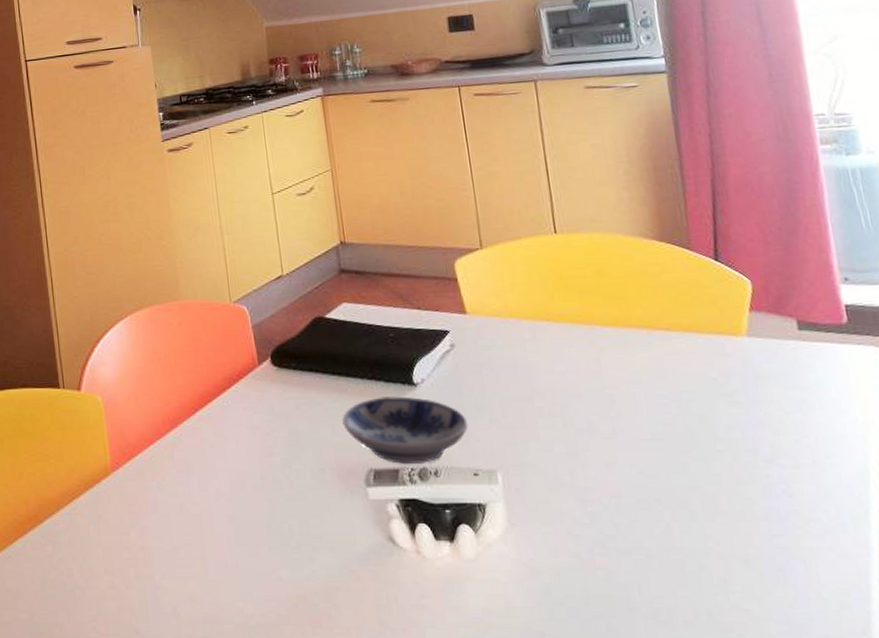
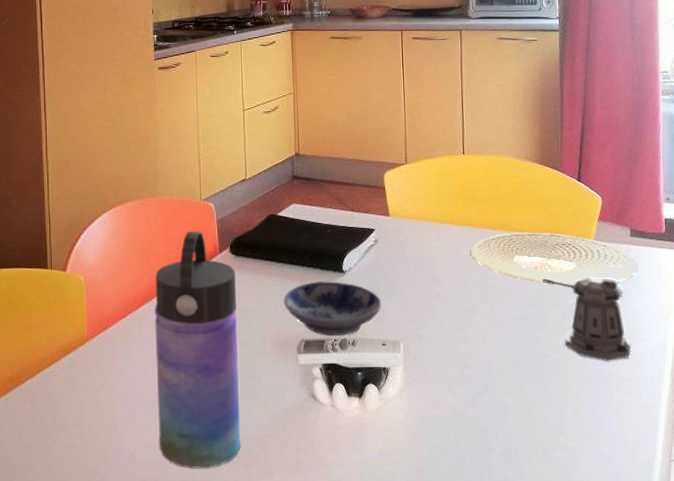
water bottle: none [184,339,306,628] -> present [154,230,241,469]
plate: none [577,328,816,395] -> present [470,232,639,285]
pepper shaker: none [679,383,818,494] -> present [542,277,632,361]

